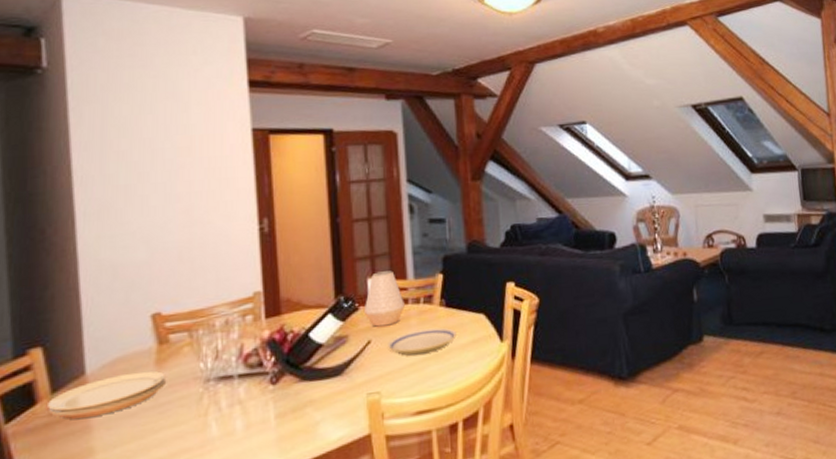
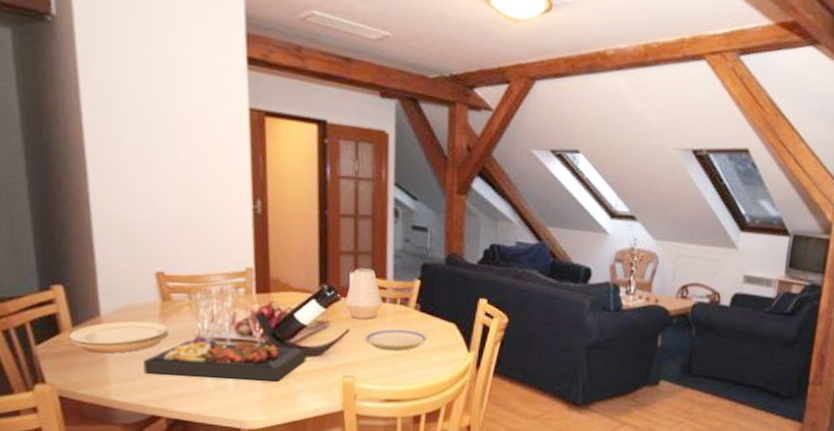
food platter: none [136,371,325,434] -> present [143,331,307,383]

